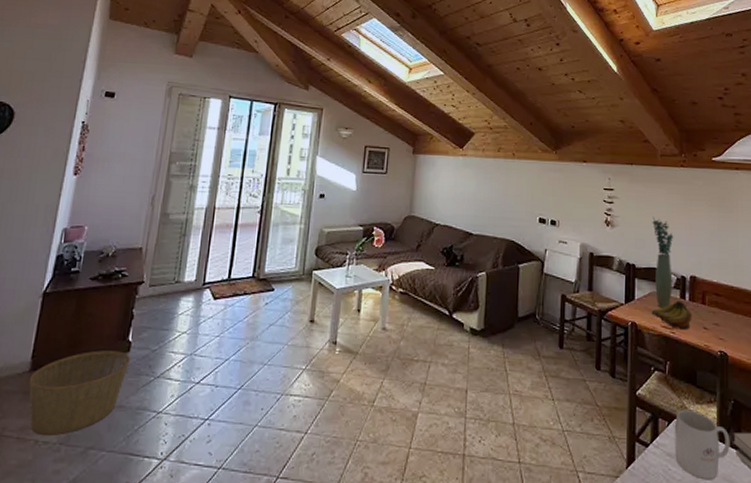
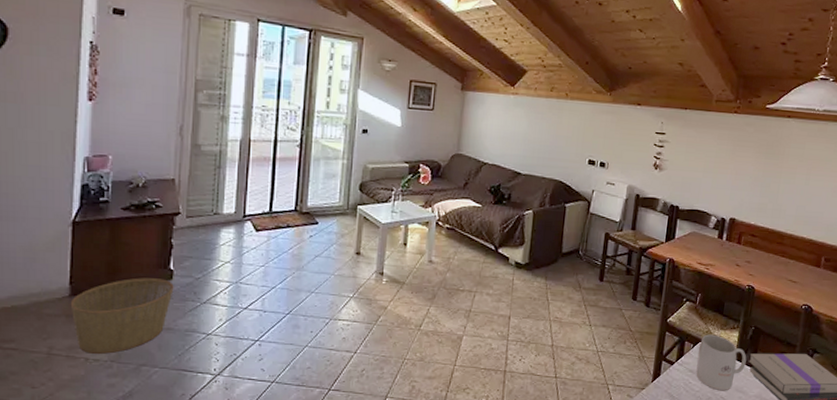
fruit: present [651,300,692,330] -> none [689,240,727,267]
vase: present [652,216,674,308] -> none [695,161,719,247]

